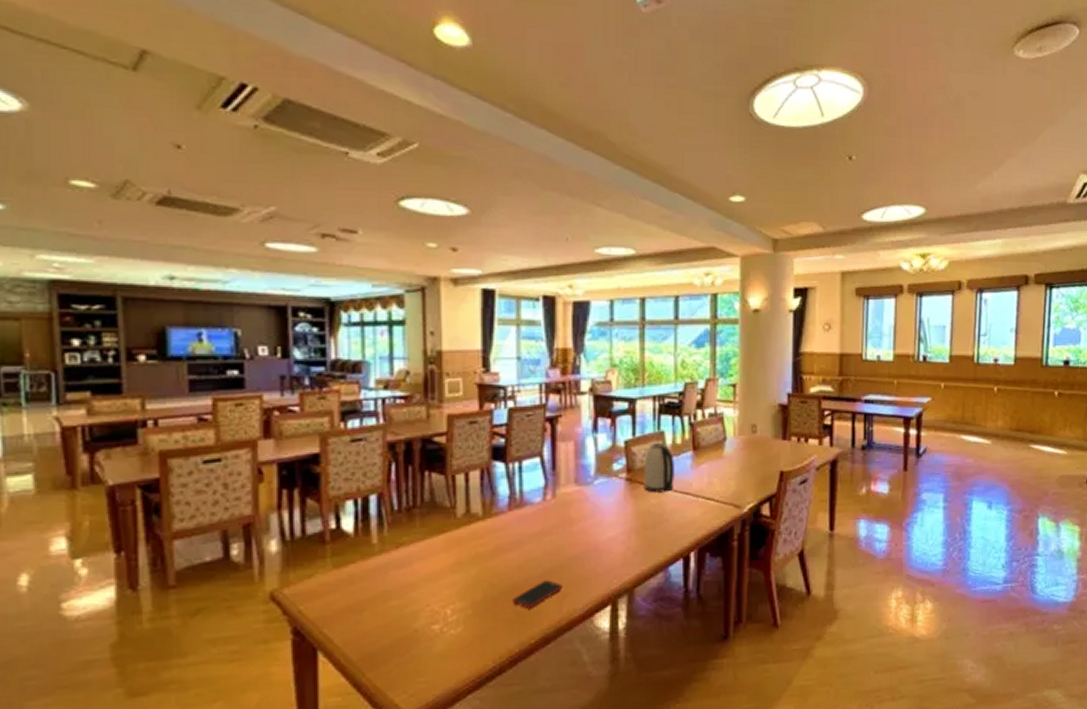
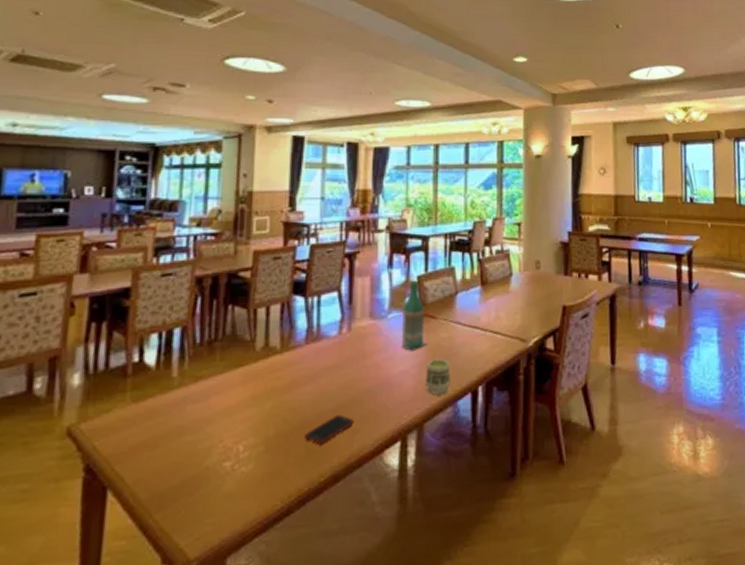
bottle: none [610,446,636,517] -> present [402,281,427,351]
cup: none [635,525,661,561] -> present [425,359,450,395]
kettle: present [644,442,674,493] -> none [435,278,464,327]

